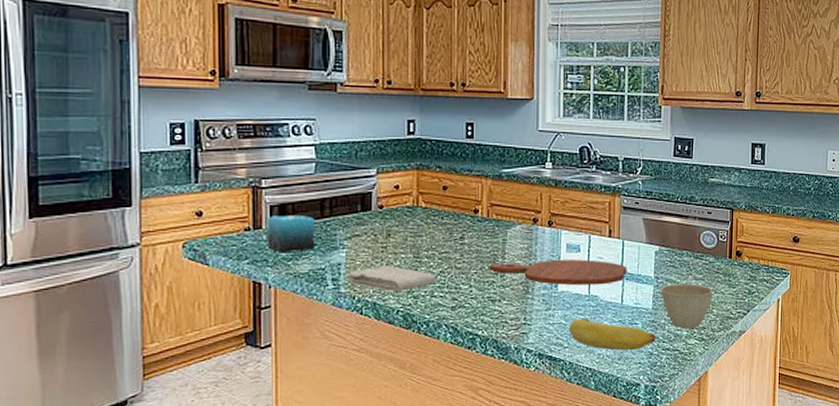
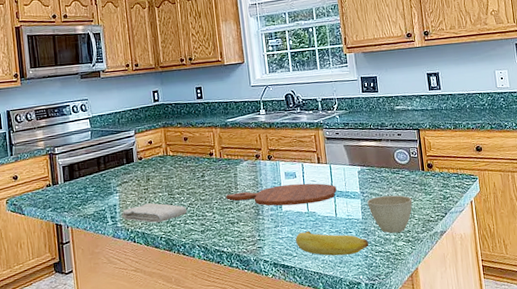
candle: present [266,216,315,253] -> none [61,171,97,201]

